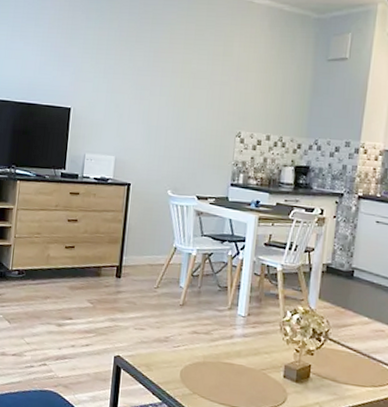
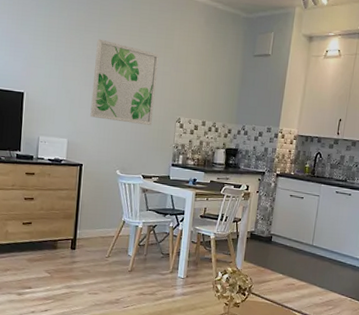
wall art: none [140,49,217,141] -> present [90,39,159,126]

